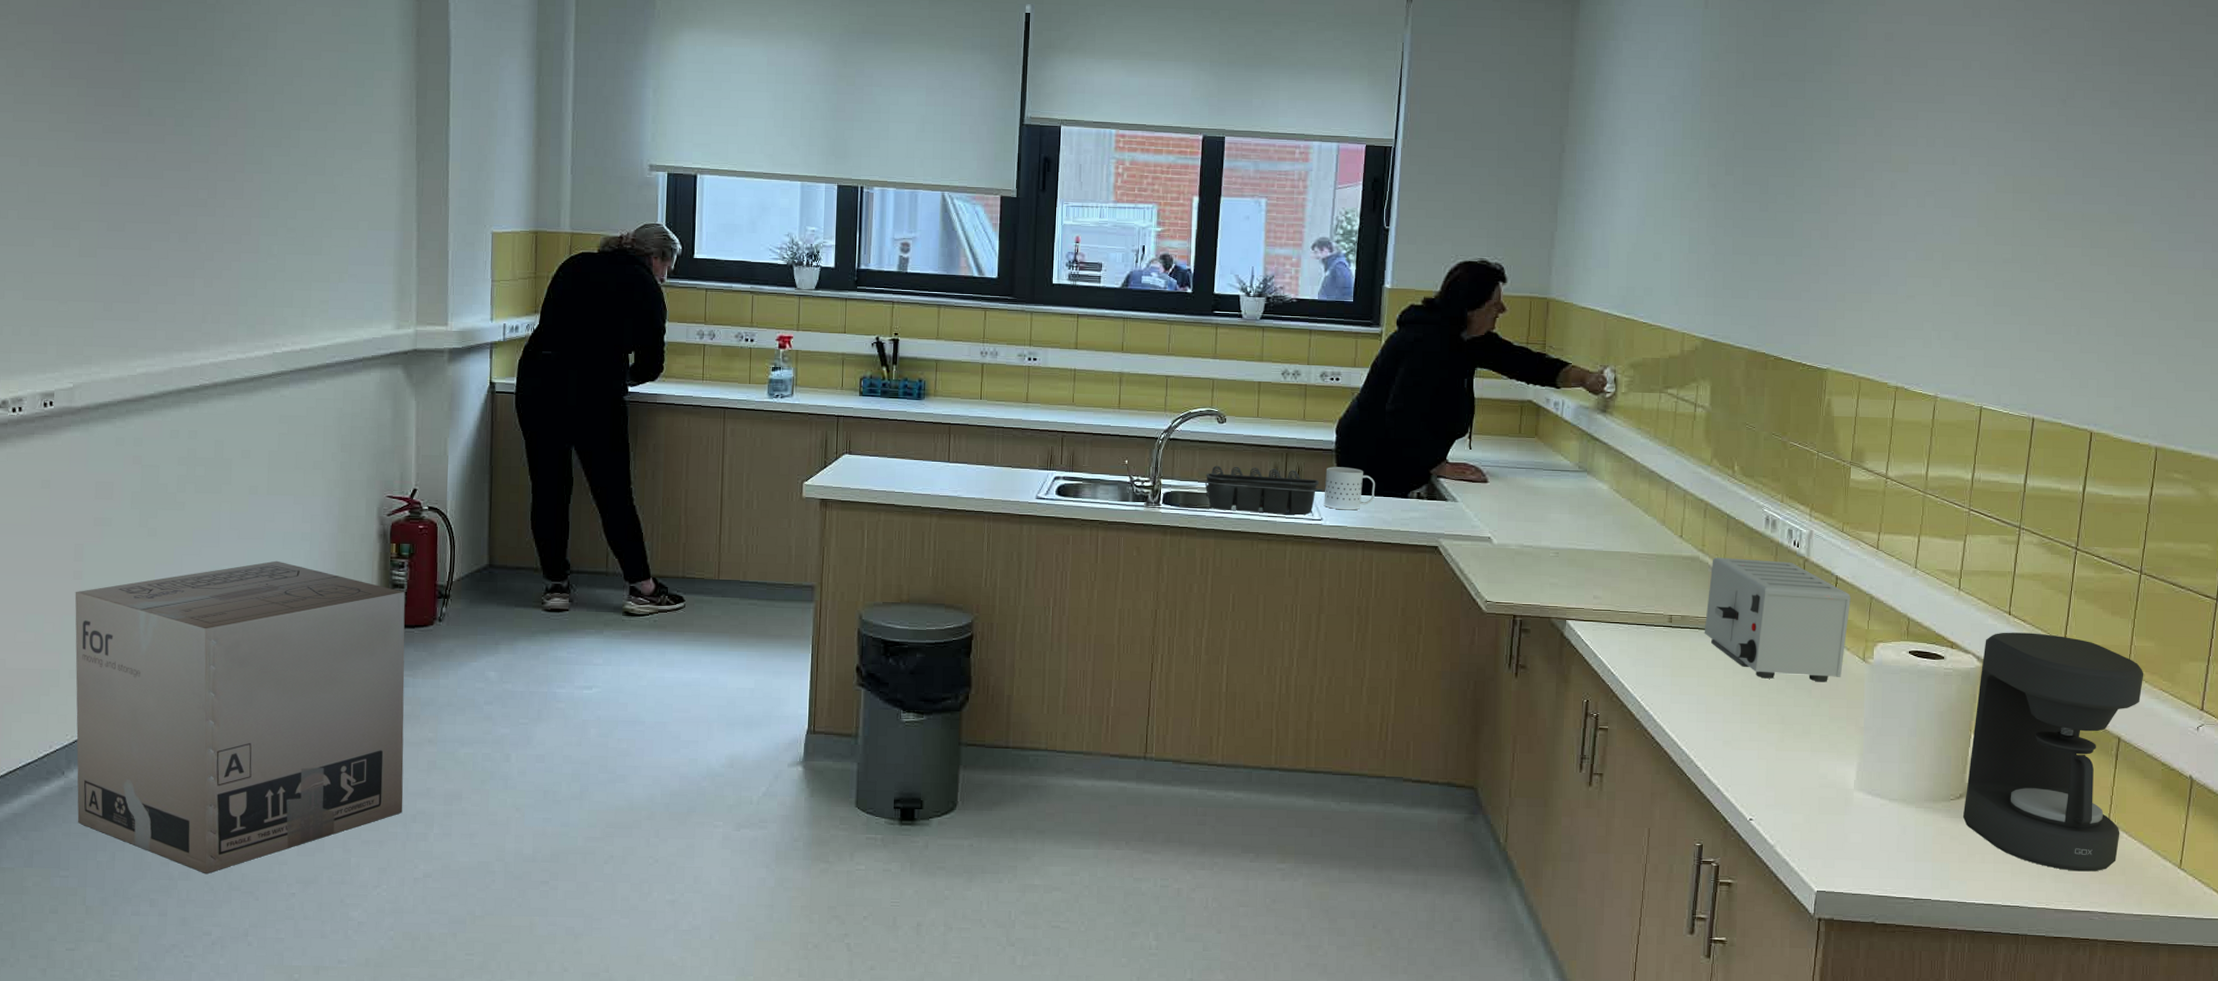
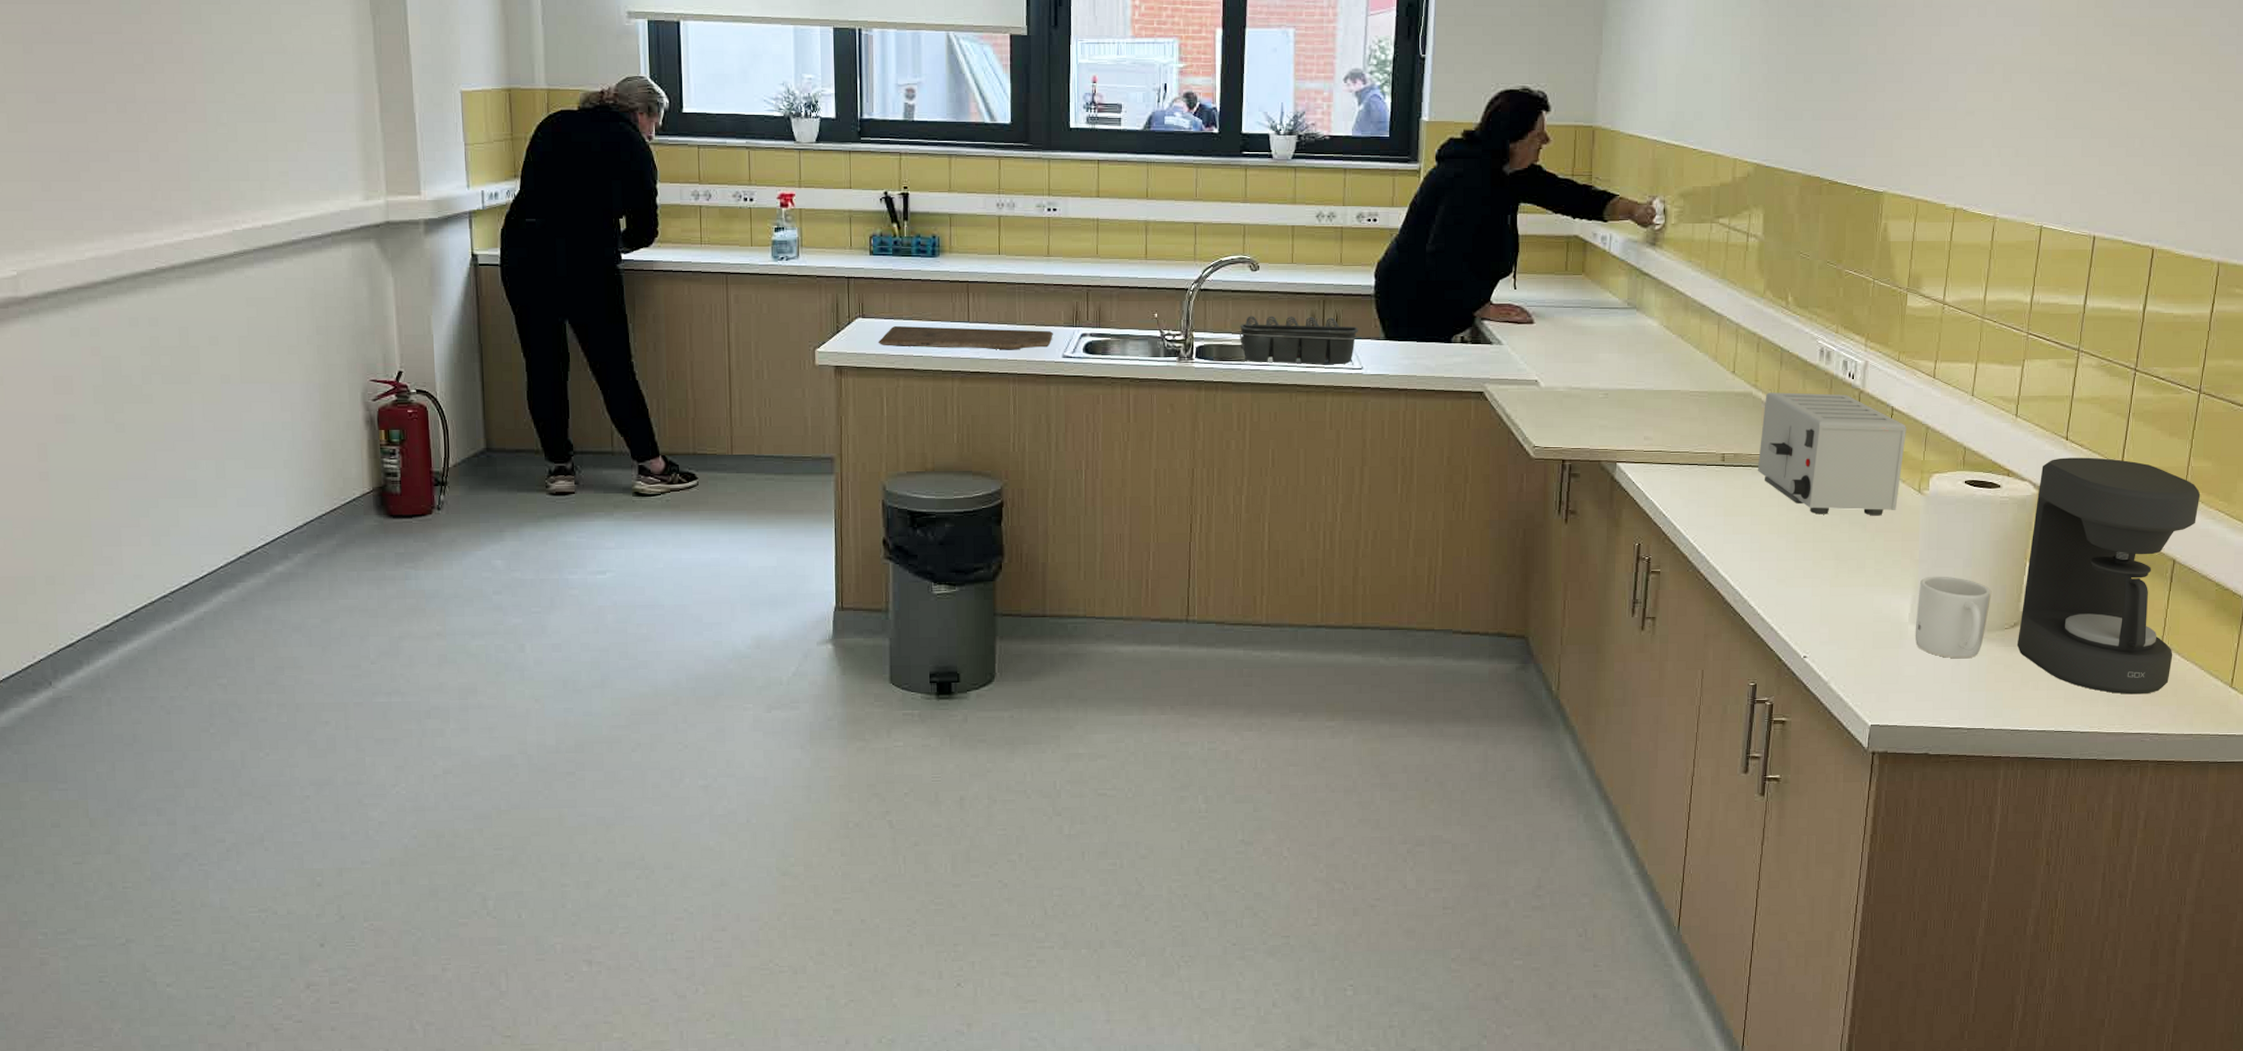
cardboard box: present [75,560,406,875] -> none [43,453,416,781]
cutting board: none [862,462,1028,490] -> present [878,325,1053,350]
mug: present [1324,467,1375,511] -> none [1364,312,1417,358]
mug: none [1860,744,1937,828] -> present [1915,576,1992,659]

